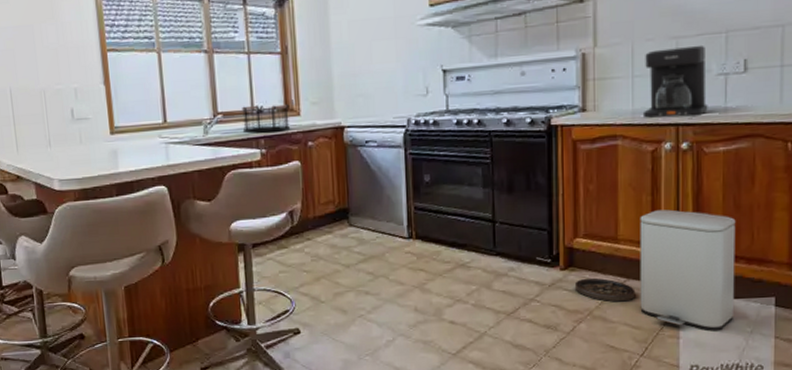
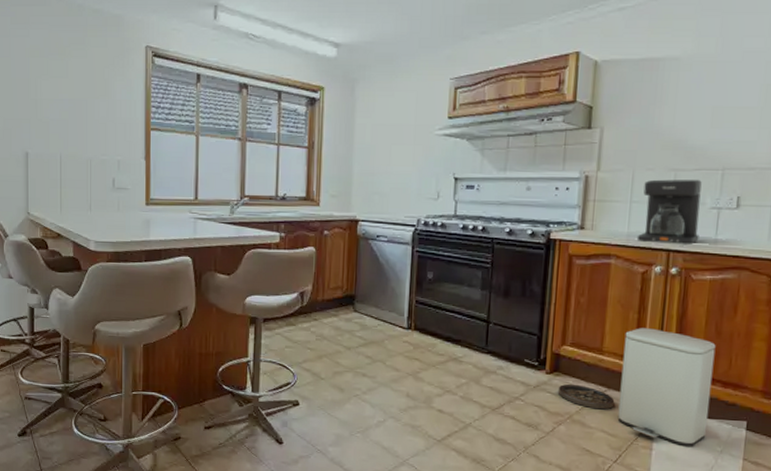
dish rack: present [242,104,291,134] -> none [265,192,311,219]

